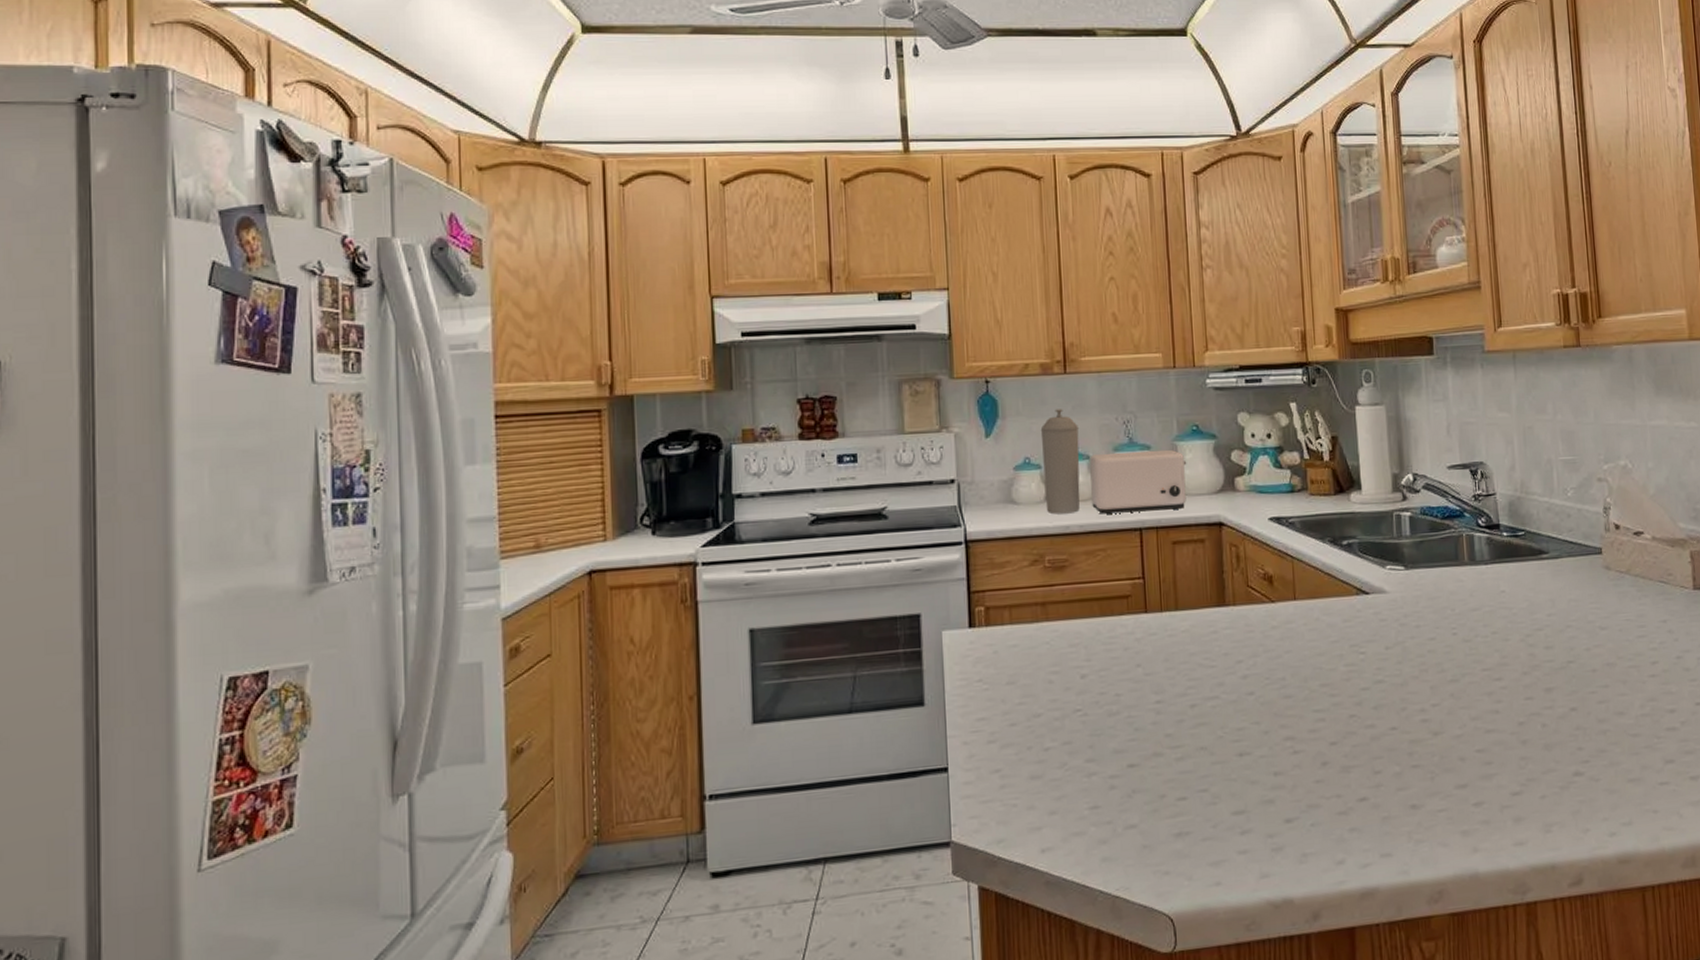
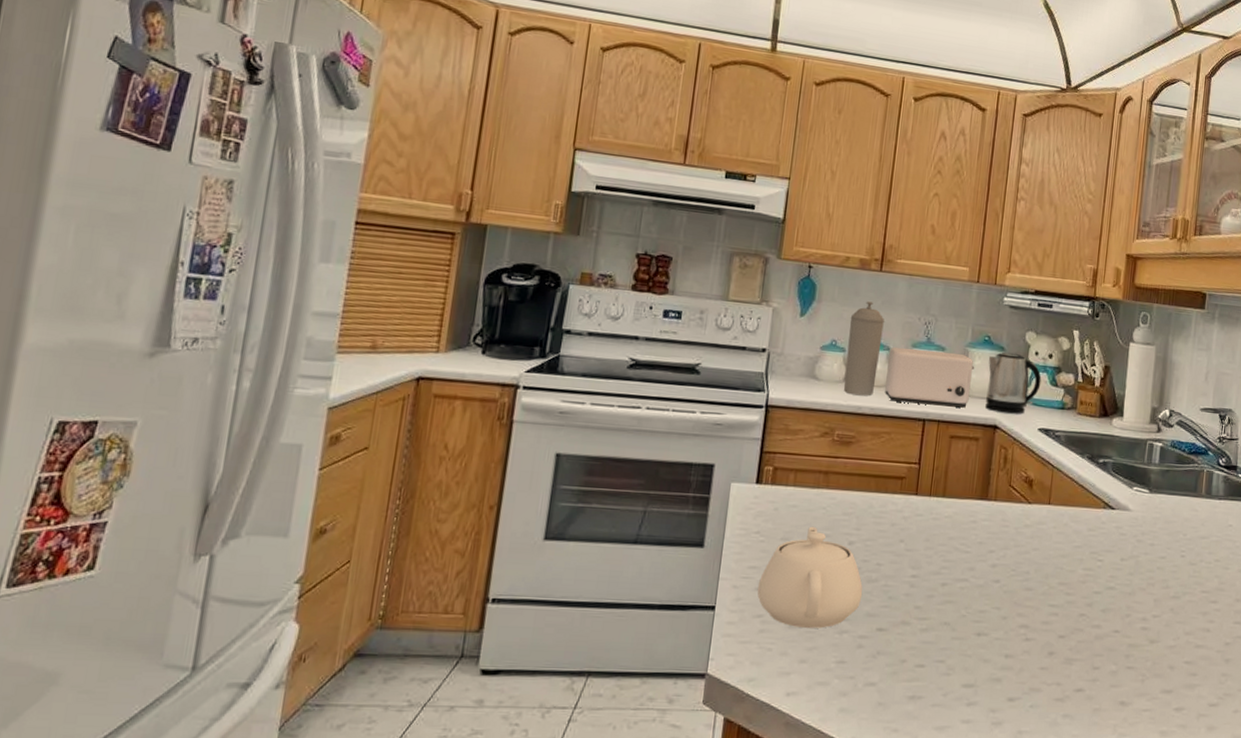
teapot: none [989,664,1106,777] -> present [757,526,863,628]
kettle: none [1201,438,1264,508] -> present [984,352,1042,415]

